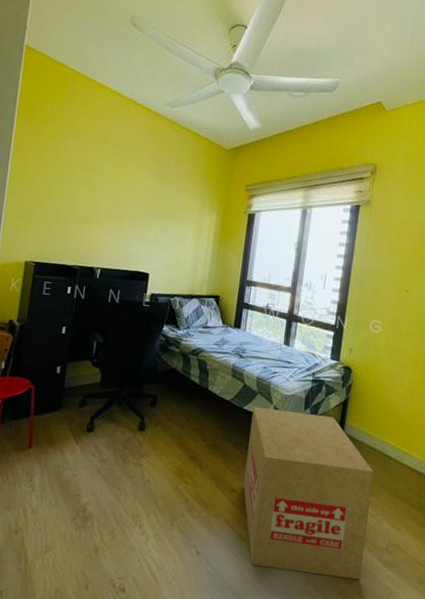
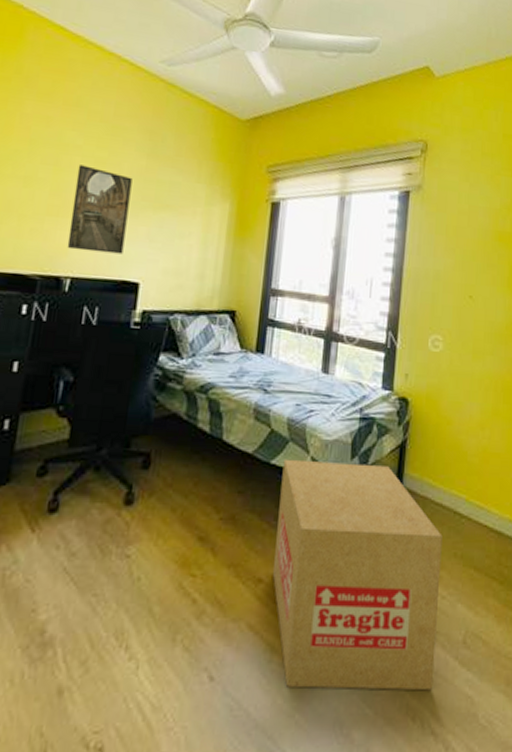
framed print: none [98,185,144,252] -> present [67,165,133,254]

